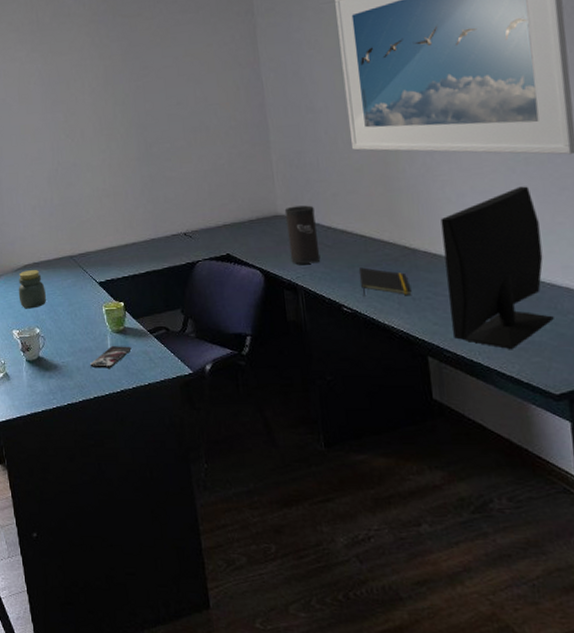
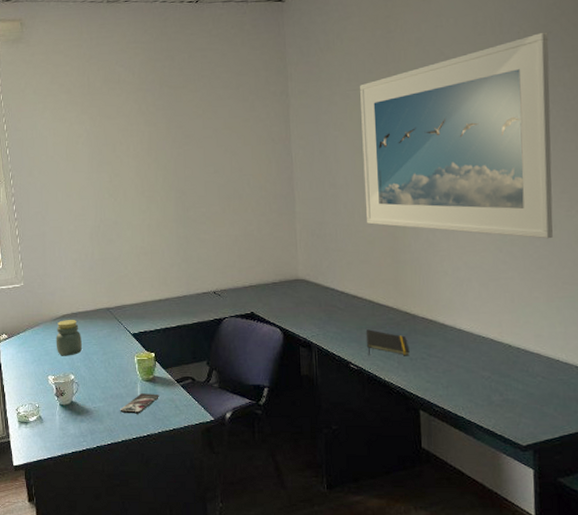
speaker: present [284,205,321,264] -> none [304,271,334,324]
monitor: present [440,186,554,350] -> none [438,264,525,406]

